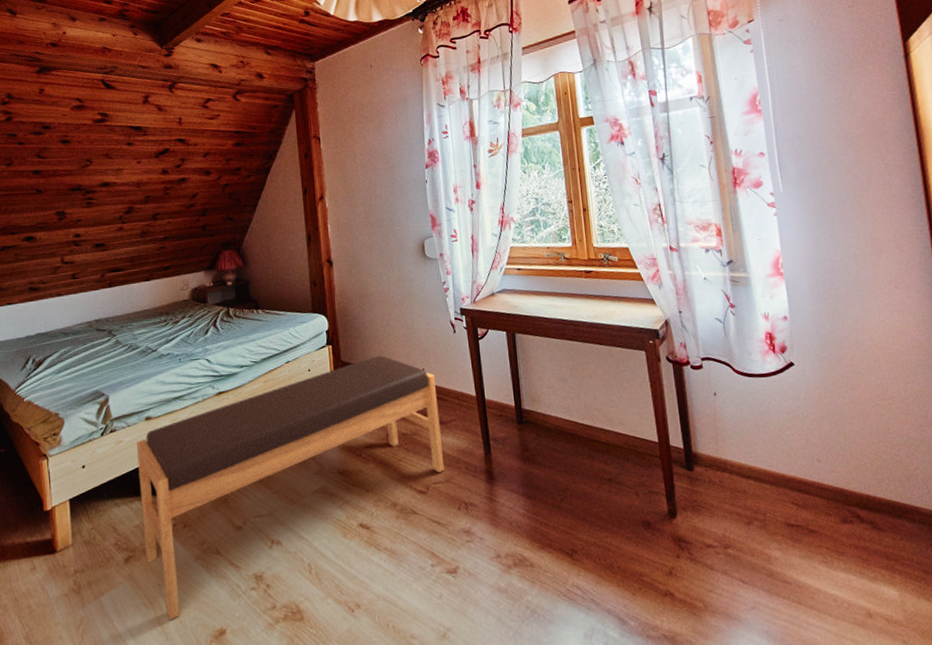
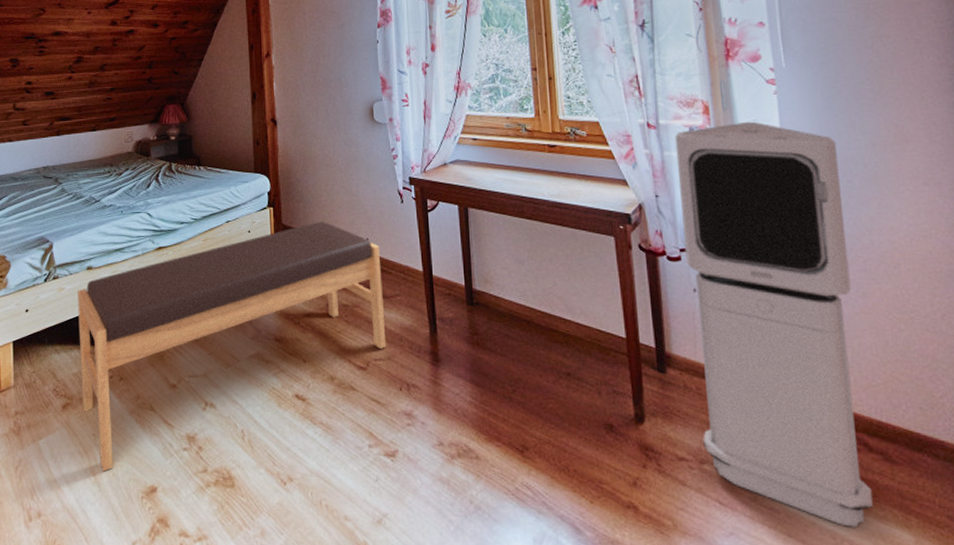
air purifier: none [693,240,866,590] -> present [674,121,873,527]

